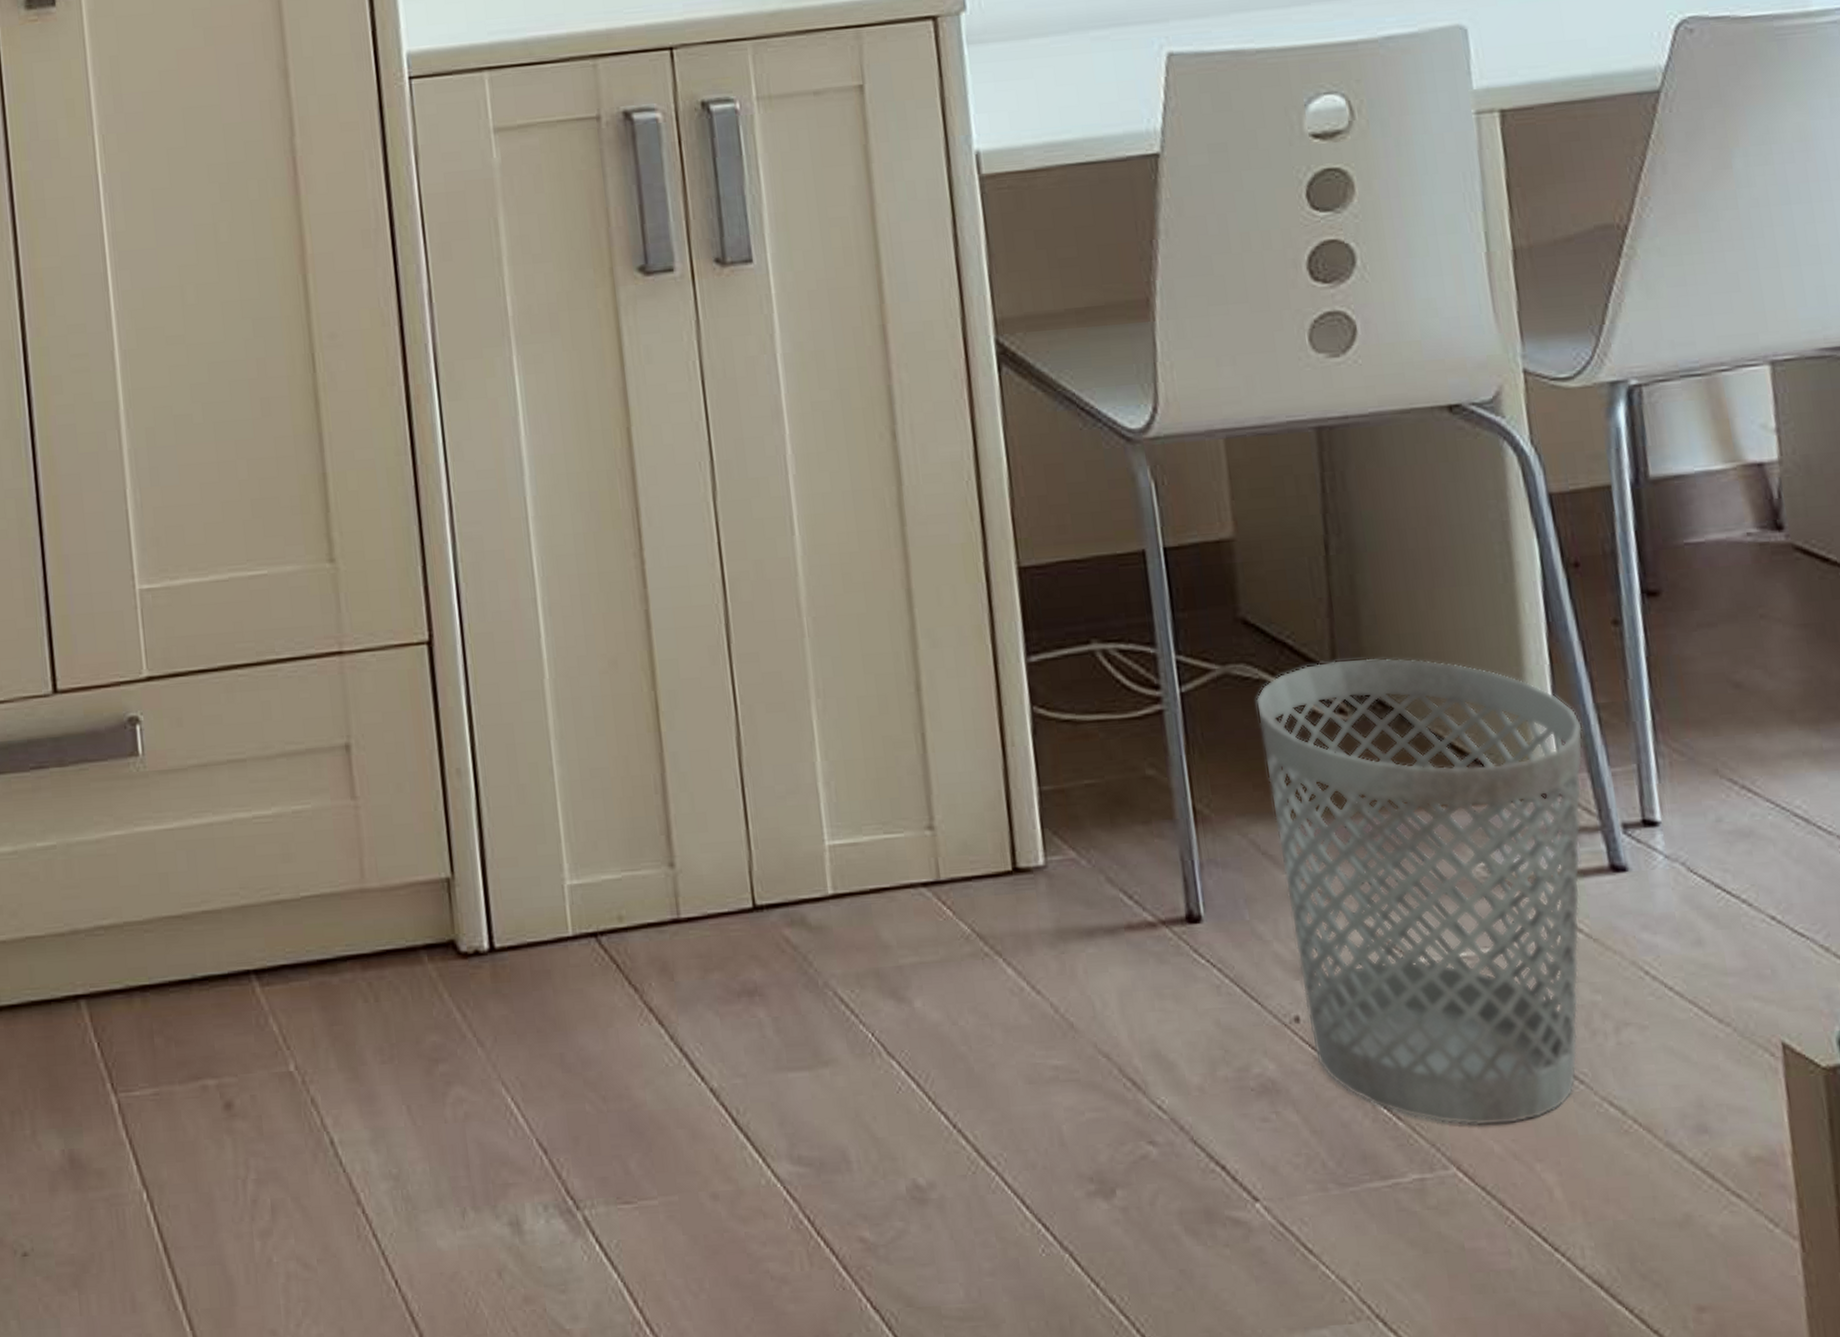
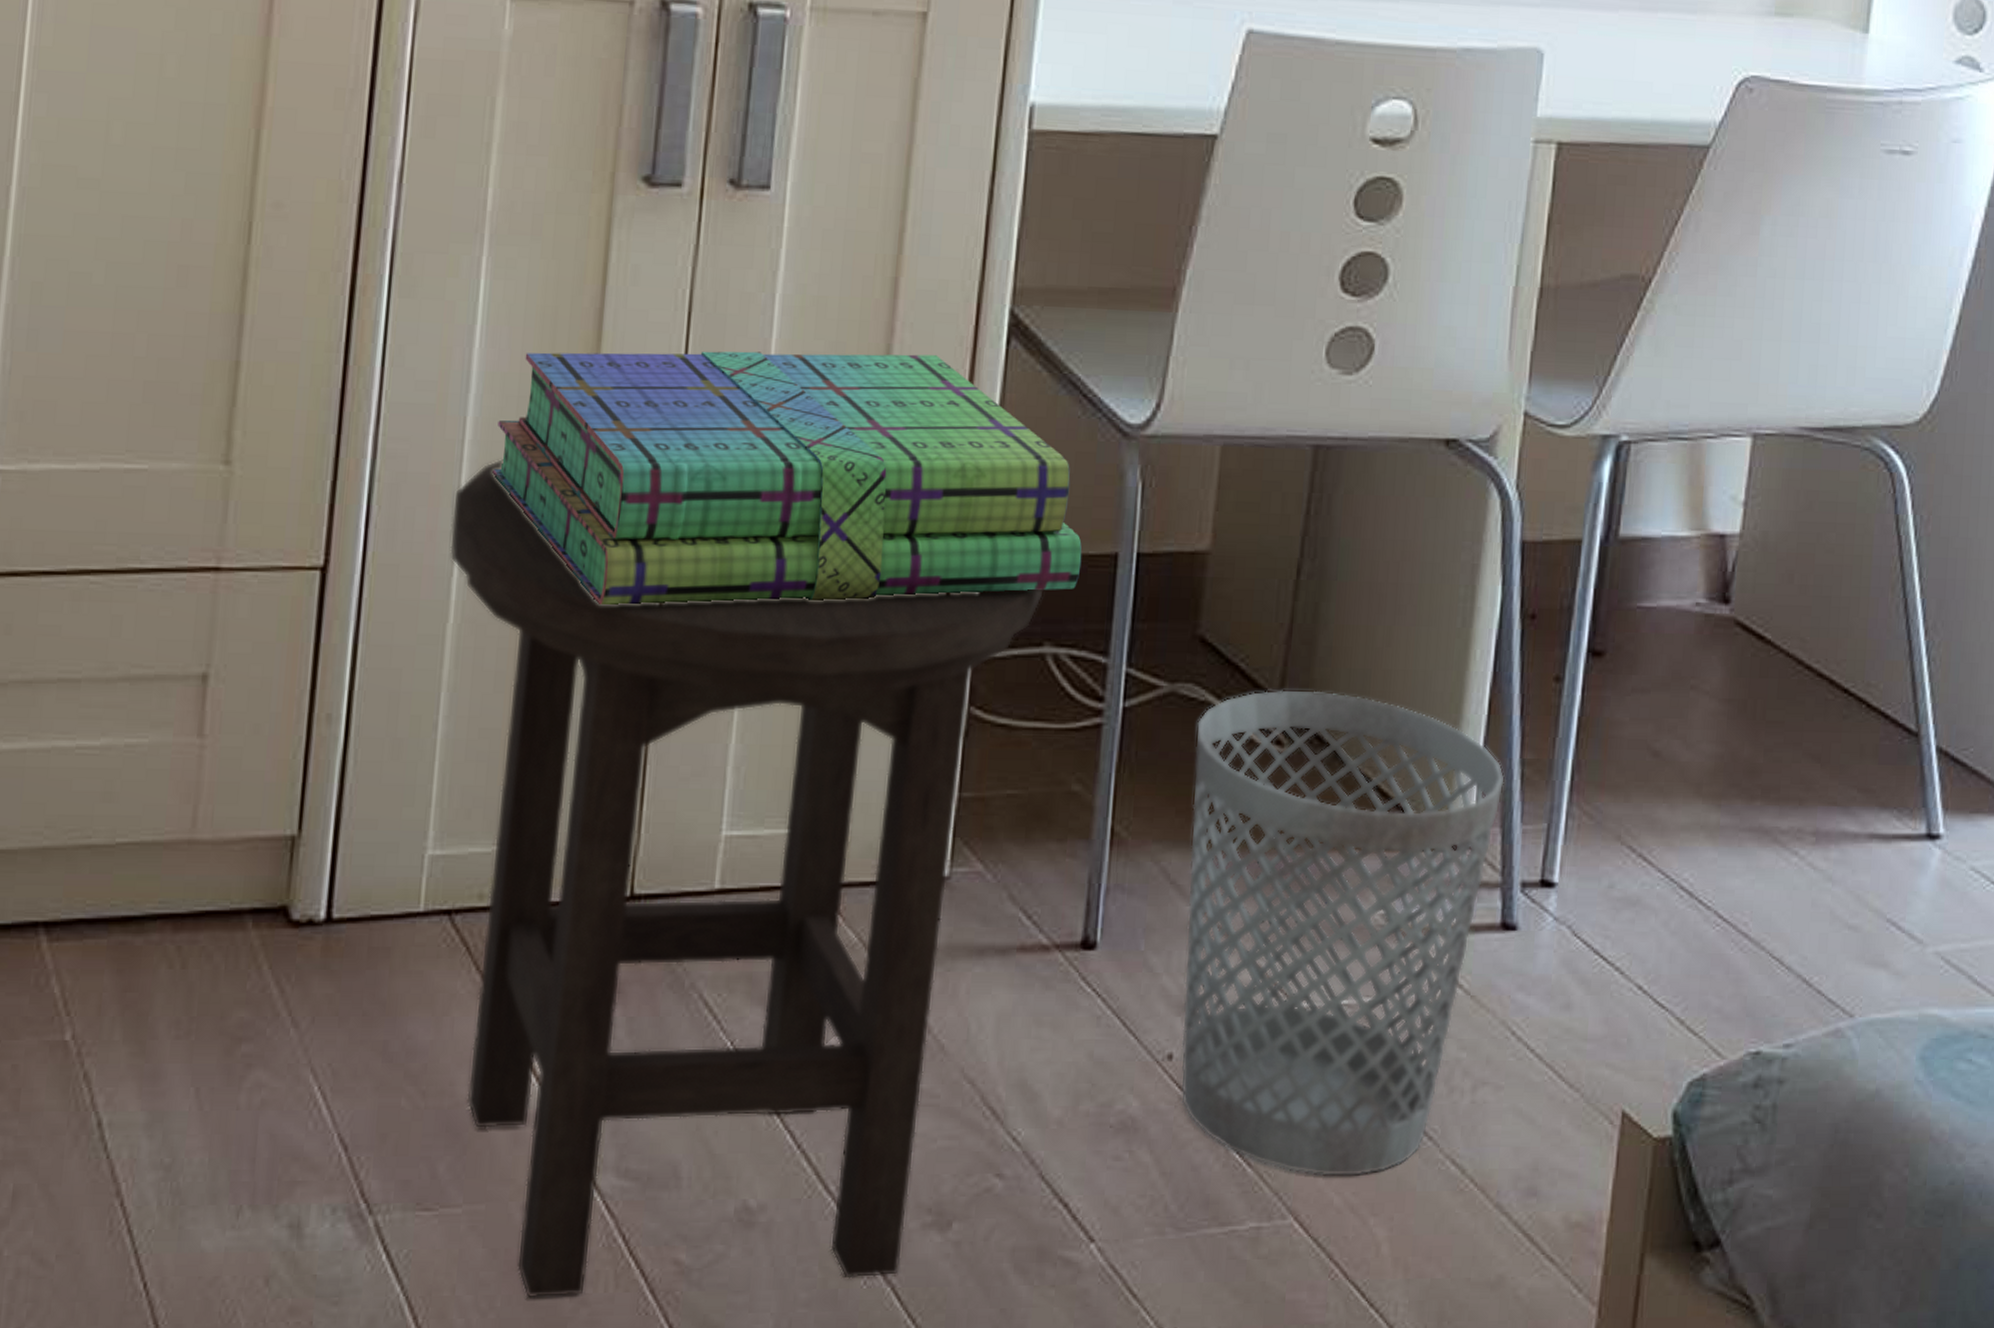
stool: none [527,530,1081,1279] -> present [449,459,1043,1299]
stack of books: none [554,390,1112,649] -> present [492,351,1082,606]

